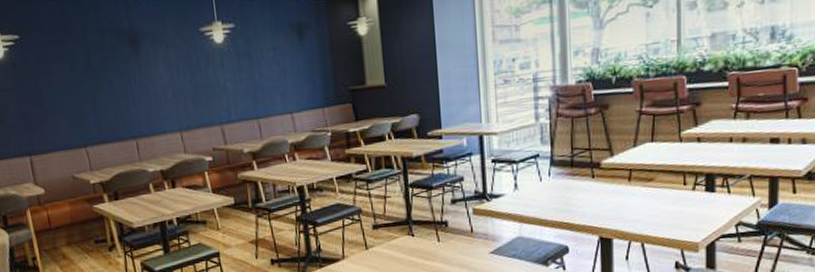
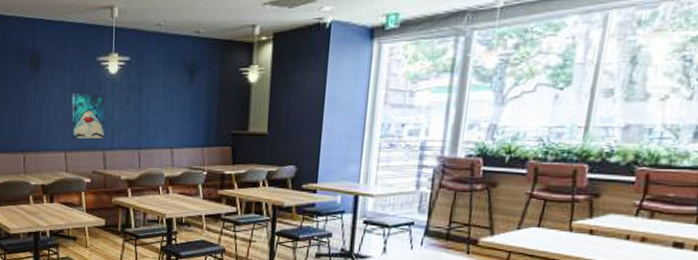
wall art: none [179,66,220,116] -> present [72,93,105,138]

